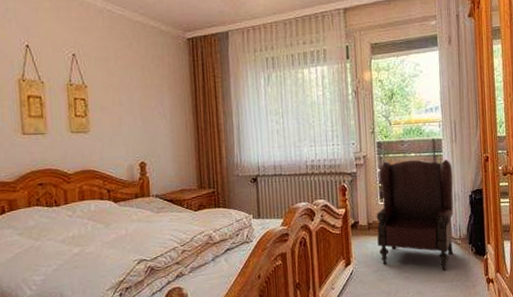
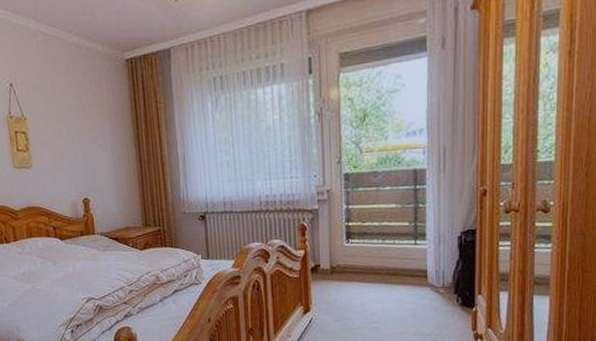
armchair: present [376,159,454,271] -> none [340,193,438,323]

